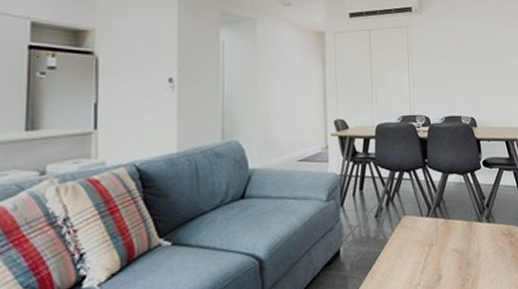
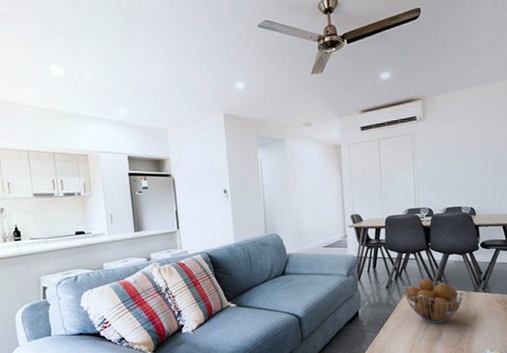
fruit basket: none [397,204,466,265] -> present [404,278,464,324]

